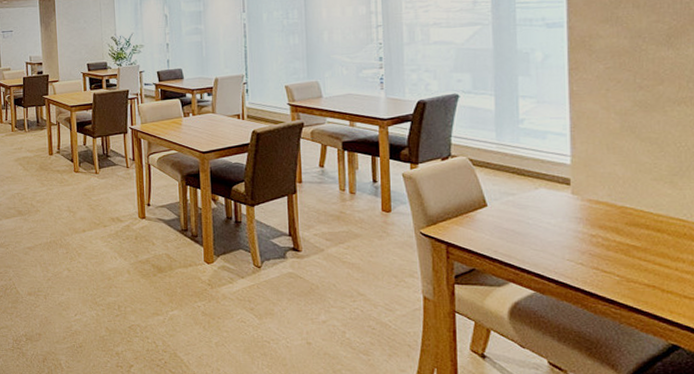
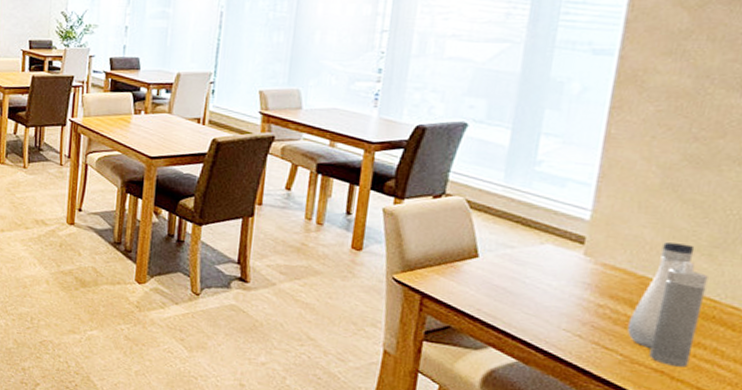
water bottle: none [618,175,675,280] -> present [627,242,708,368]

